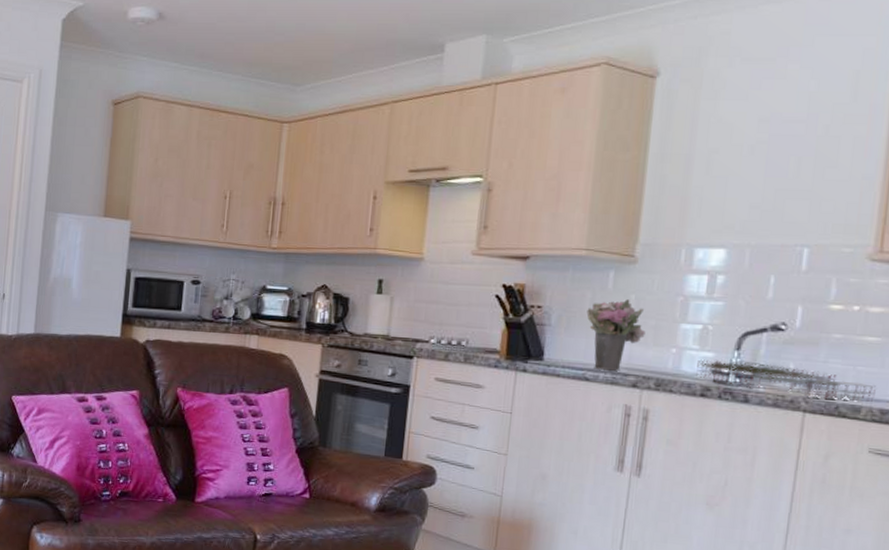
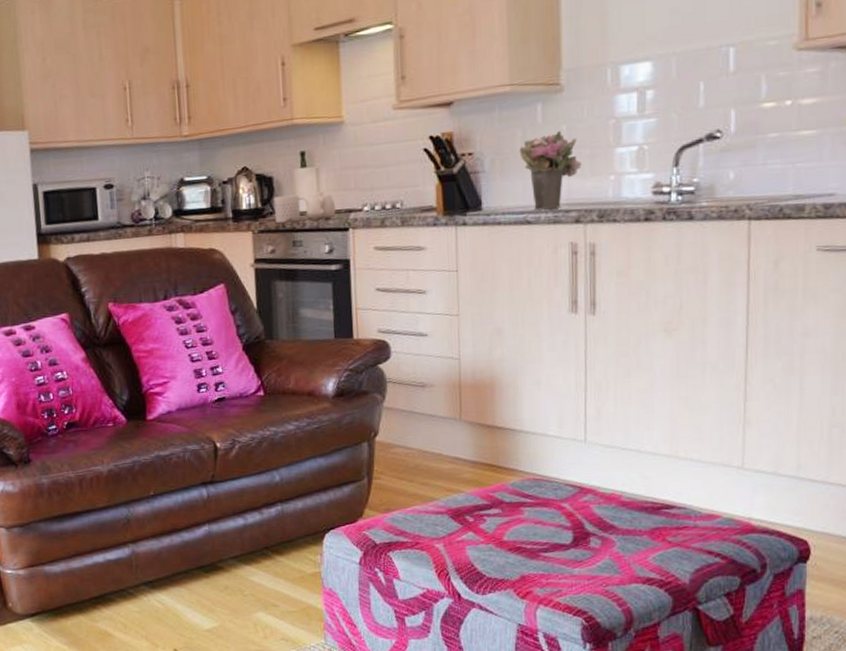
mug: none [345,316,379,343] -> present [273,195,309,224]
teapot: none [375,318,405,347] -> present [306,191,336,223]
dish rack: present [696,359,876,402] -> none [637,175,817,205]

